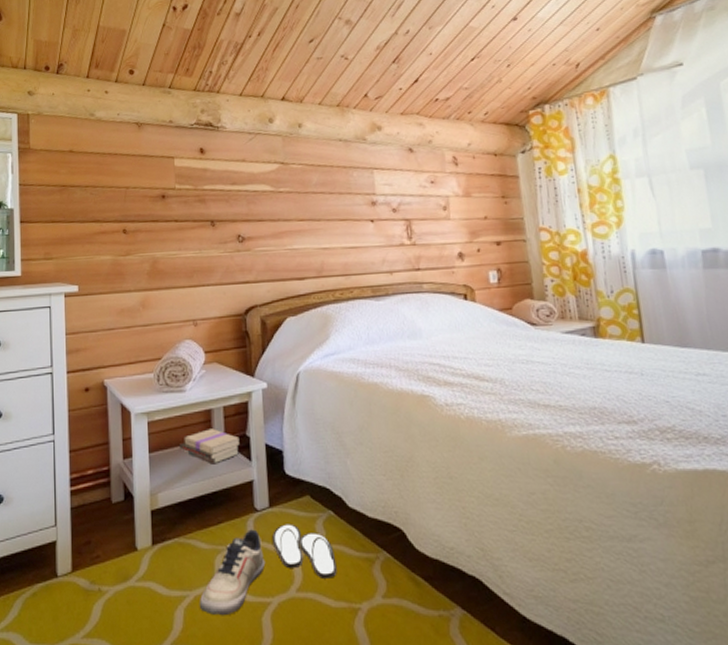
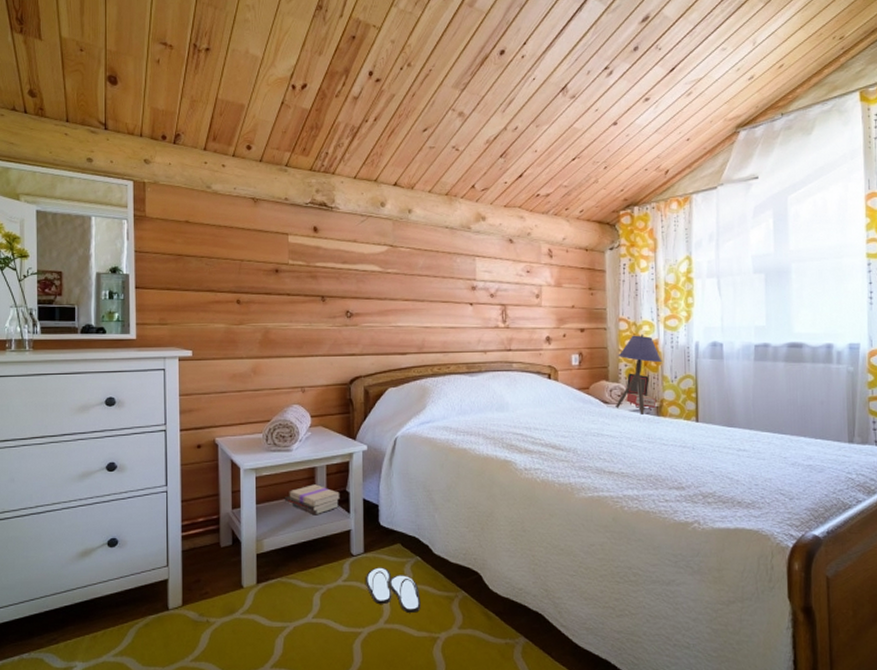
shoe: present [199,529,266,616] -> none [297,571,359,643]
table lamp: none [542,244,594,337] -> present [616,333,662,414]
jewelry box: none [555,289,593,331] -> present [626,373,657,410]

